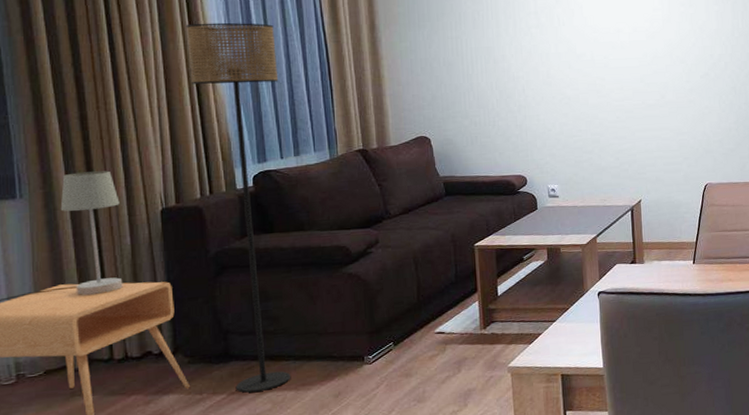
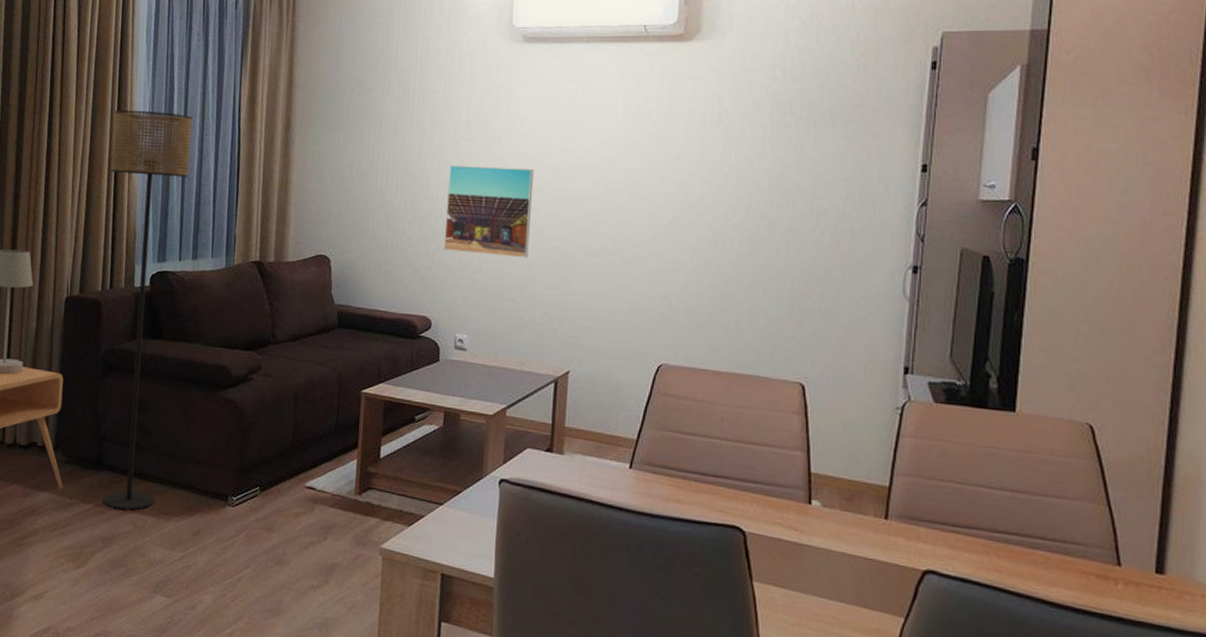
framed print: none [524,46,599,119] -> present [443,164,534,258]

